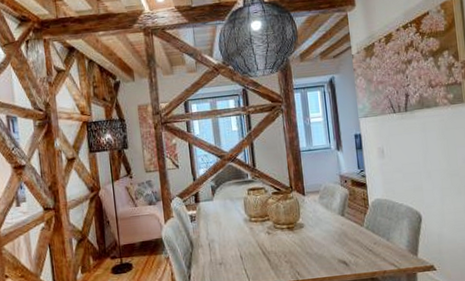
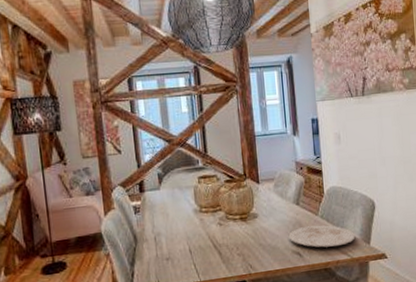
plate: none [334,236,402,258] -> present [288,225,356,248]

